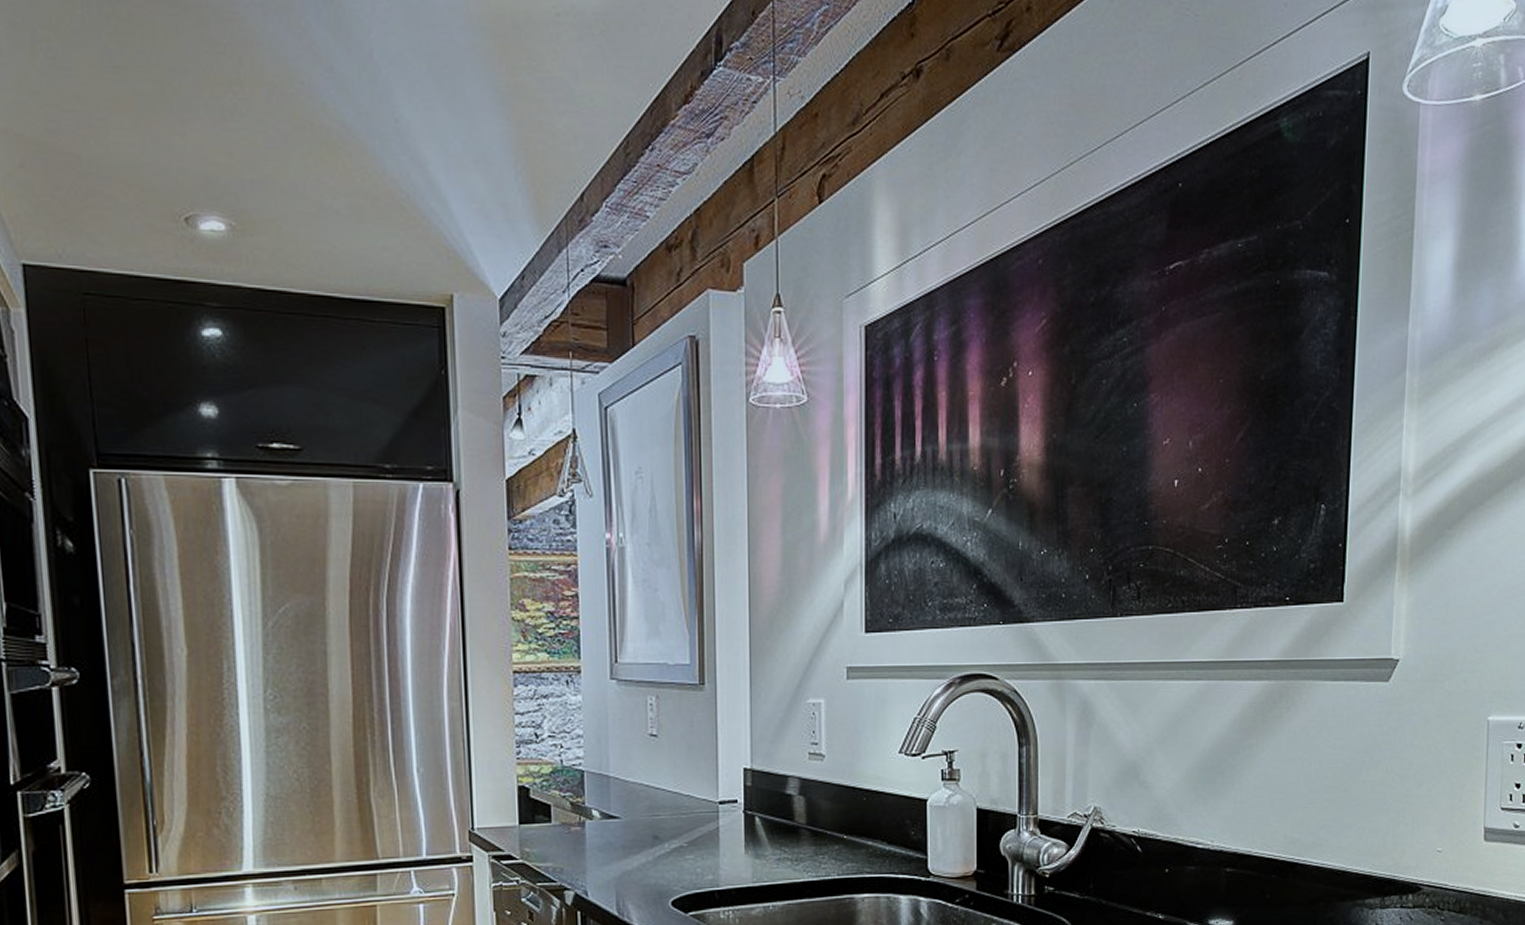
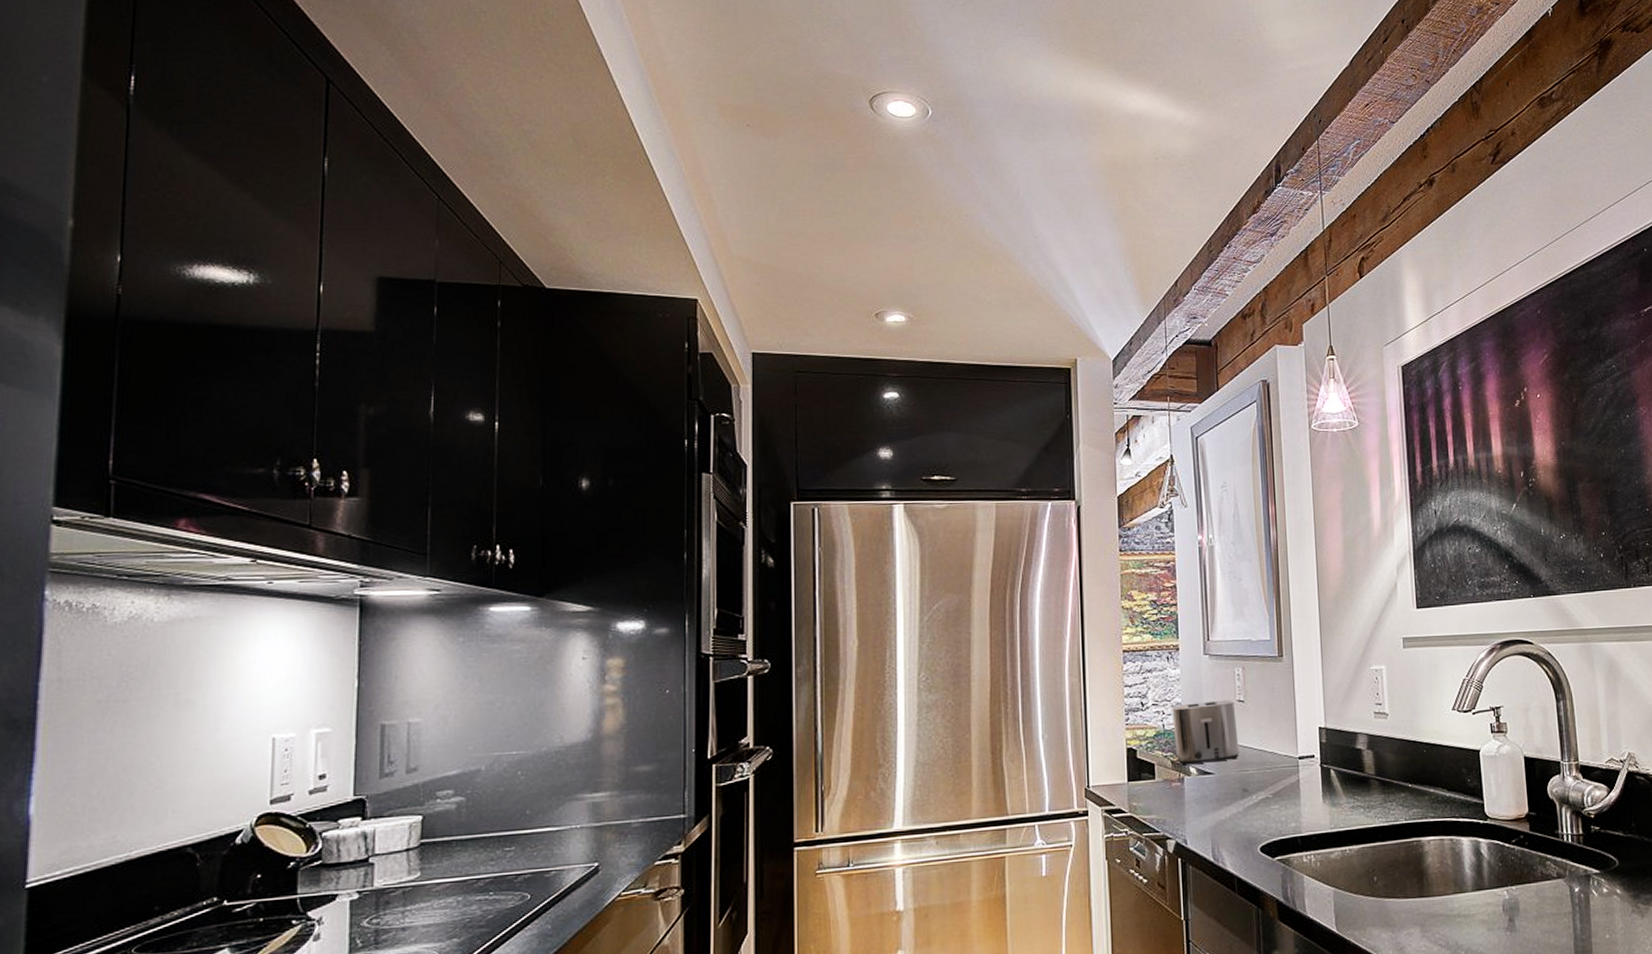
toaster: none [572,733,650,808] -> present [1172,700,1239,766]

